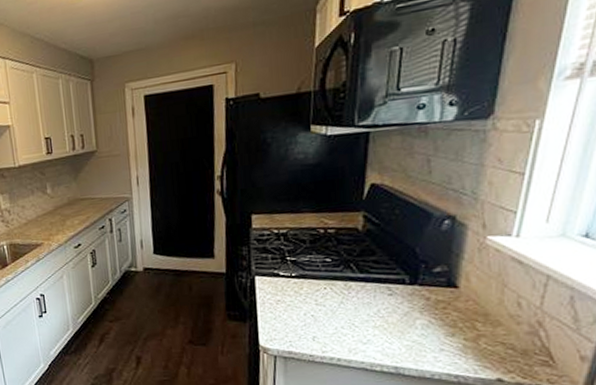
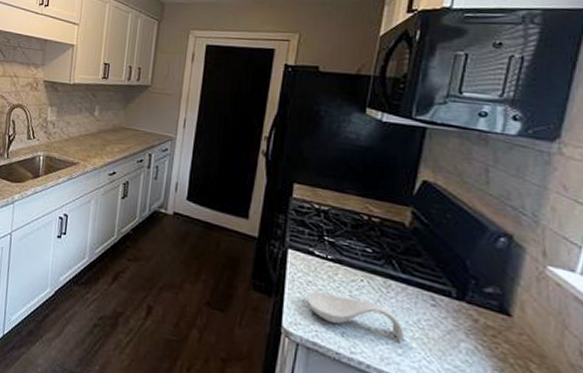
spoon rest: none [276,304,367,333] -> present [305,291,404,342]

